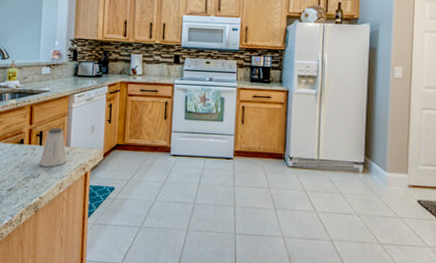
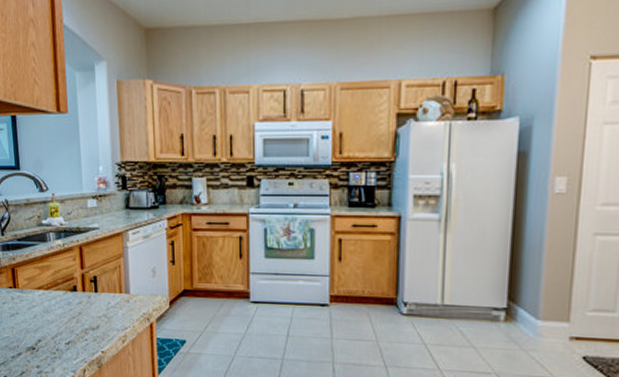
saltshaker: present [39,127,68,167] -> none [97,271,129,317]

